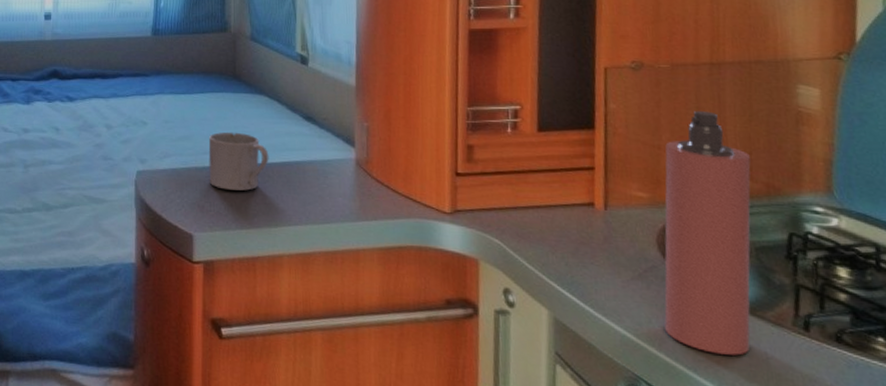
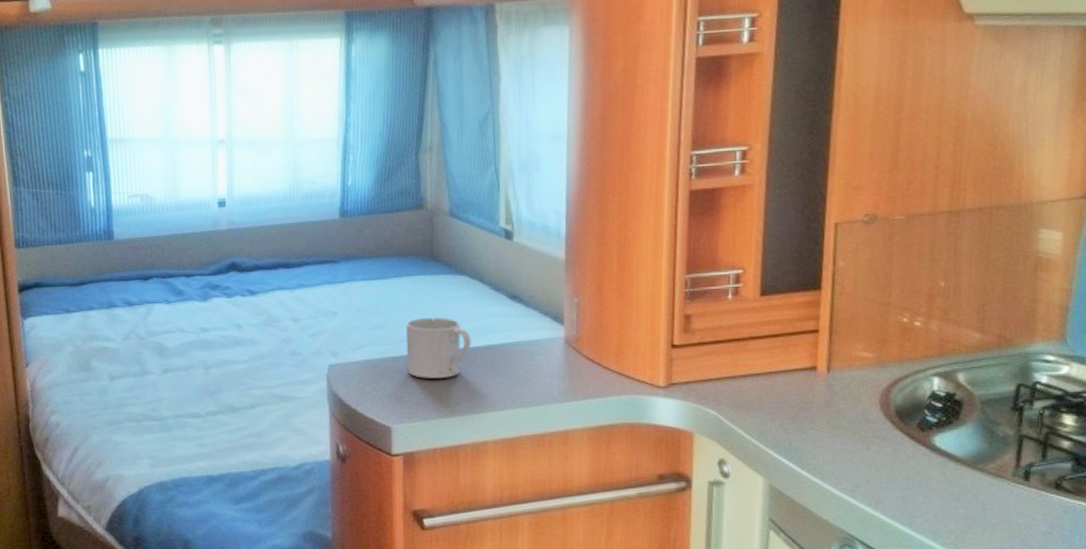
spray bottle: present [664,111,751,356] -> none [883,263,983,509]

